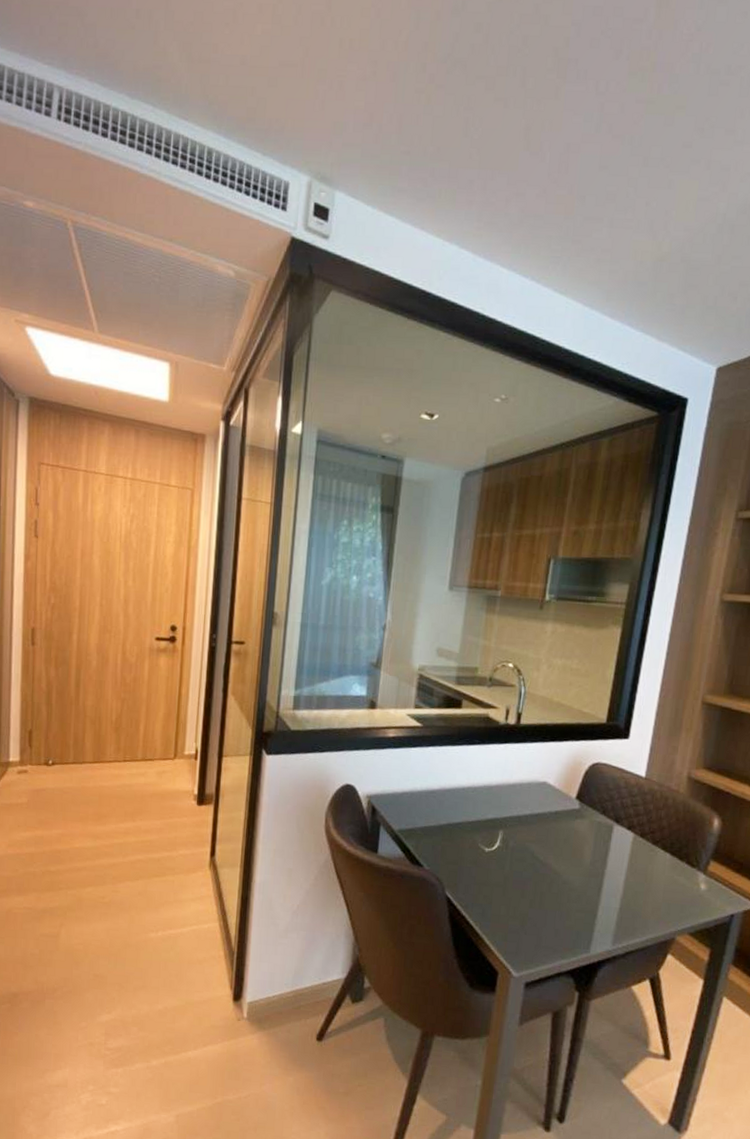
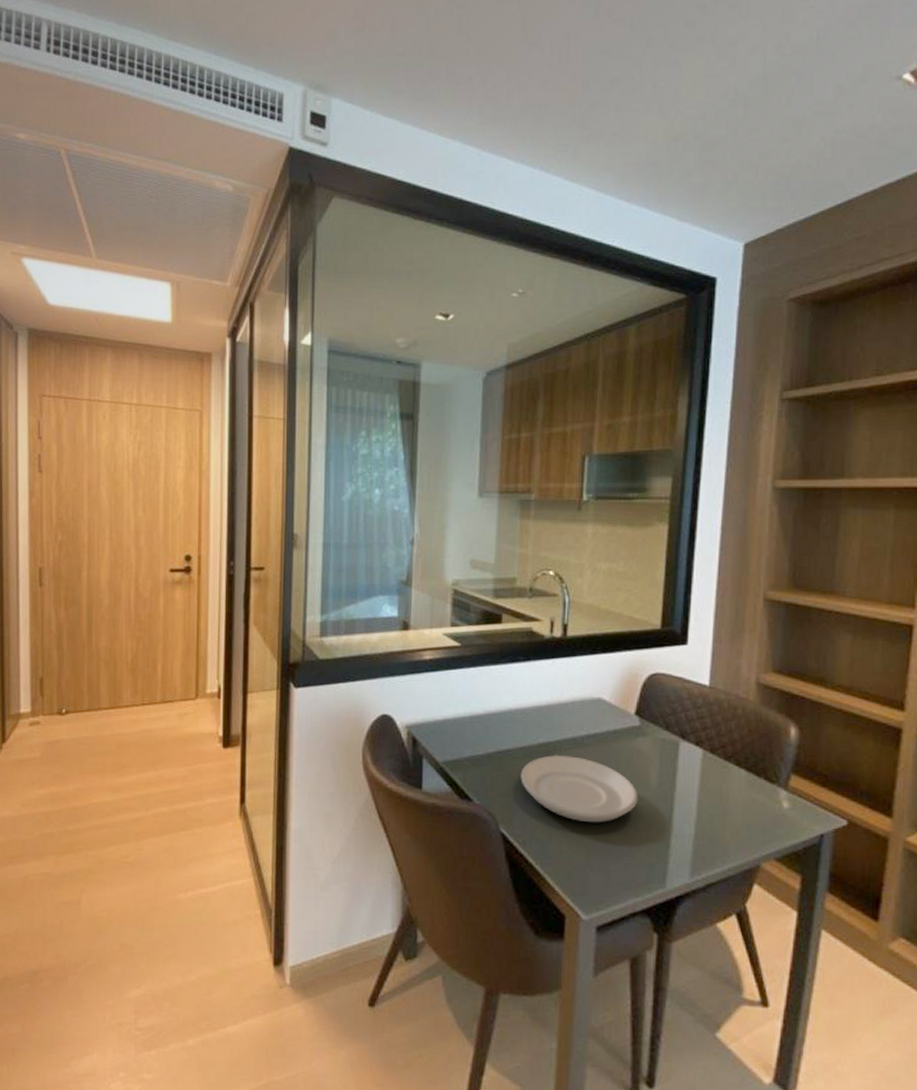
plate: none [467,830,573,893] -> present [521,755,638,823]

